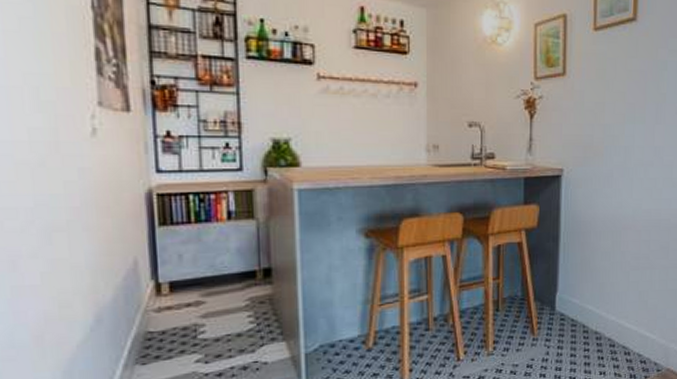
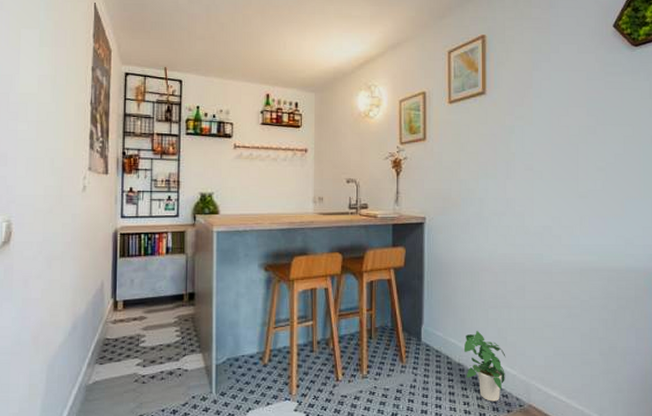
potted plant: none [601,295,646,369] -> present [463,331,506,402]

